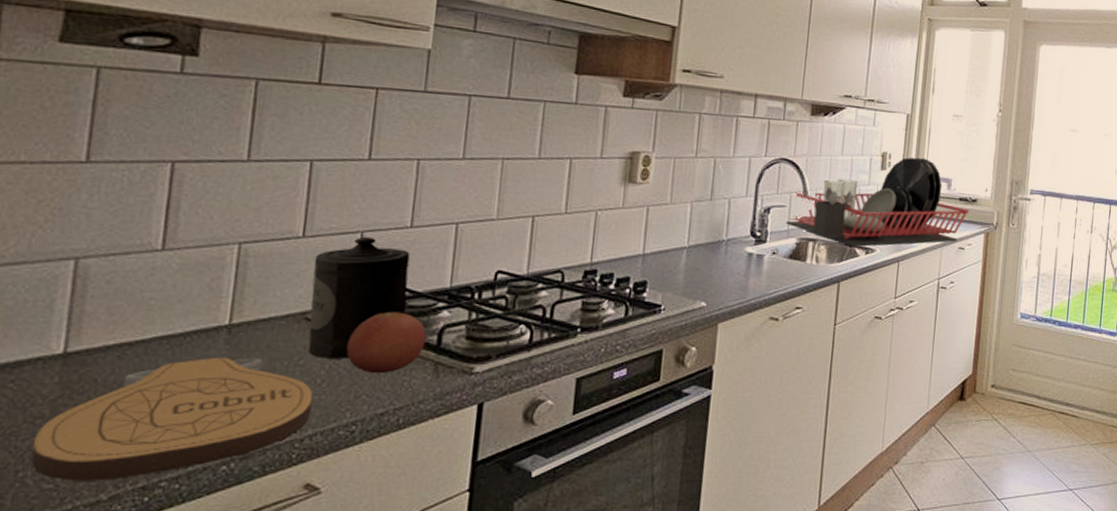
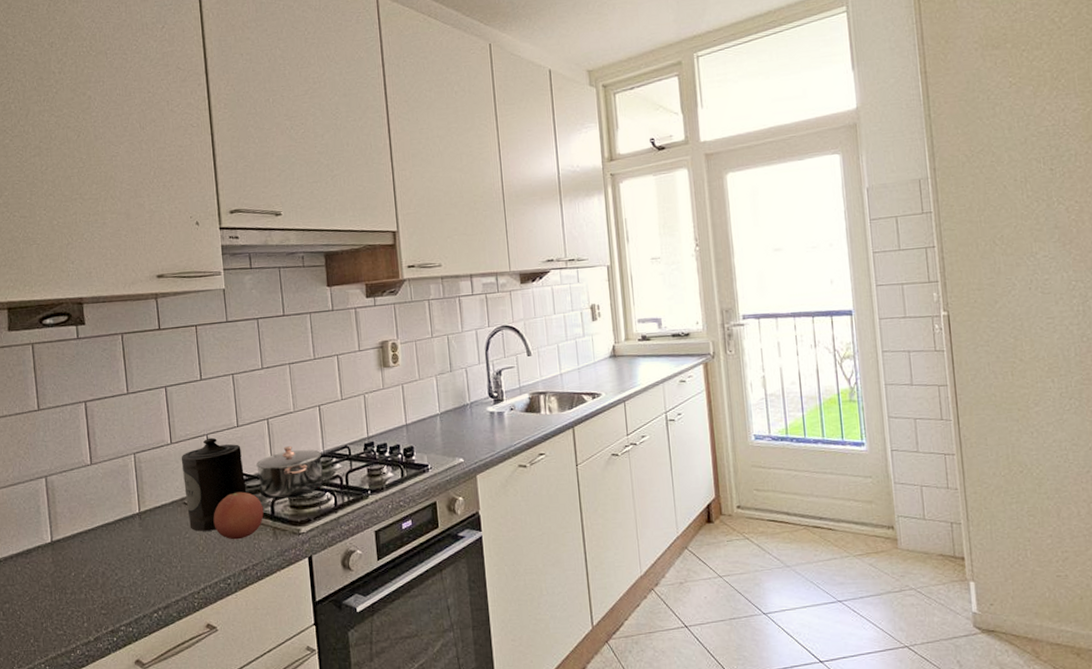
cutting board: present [31,357,313,481] -> none [46,535,201,628]
cooking pot: none [425,261,525,327] -> present [256,446,324,499]
dish rack: present [785,157,969,247] -> none [516,303,683,394]

